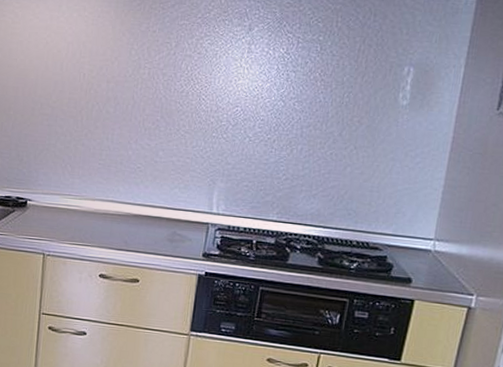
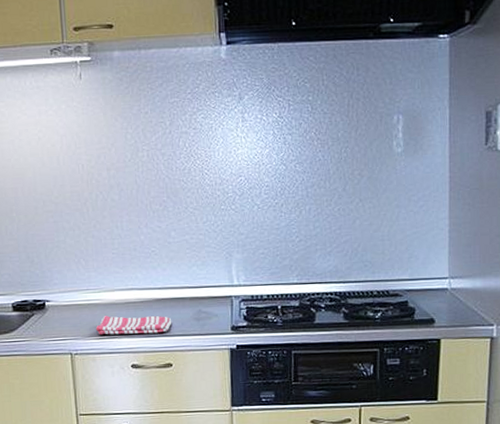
dish towel: none [71,223,146,248] -> present [96,315,172,335]

